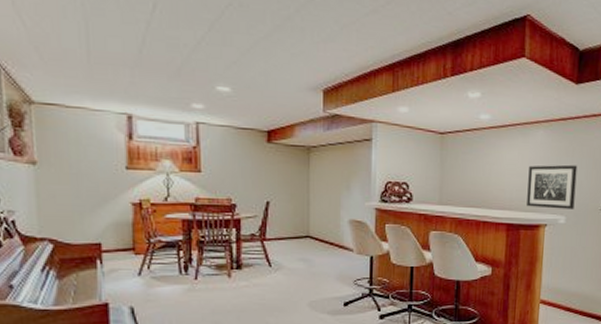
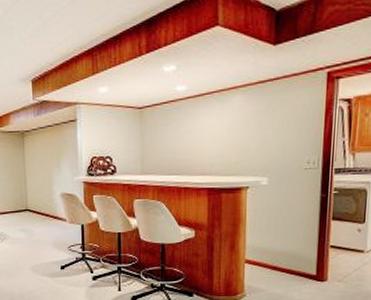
wall art: present [527,164,578,210] -> none [227,126,279,171]

